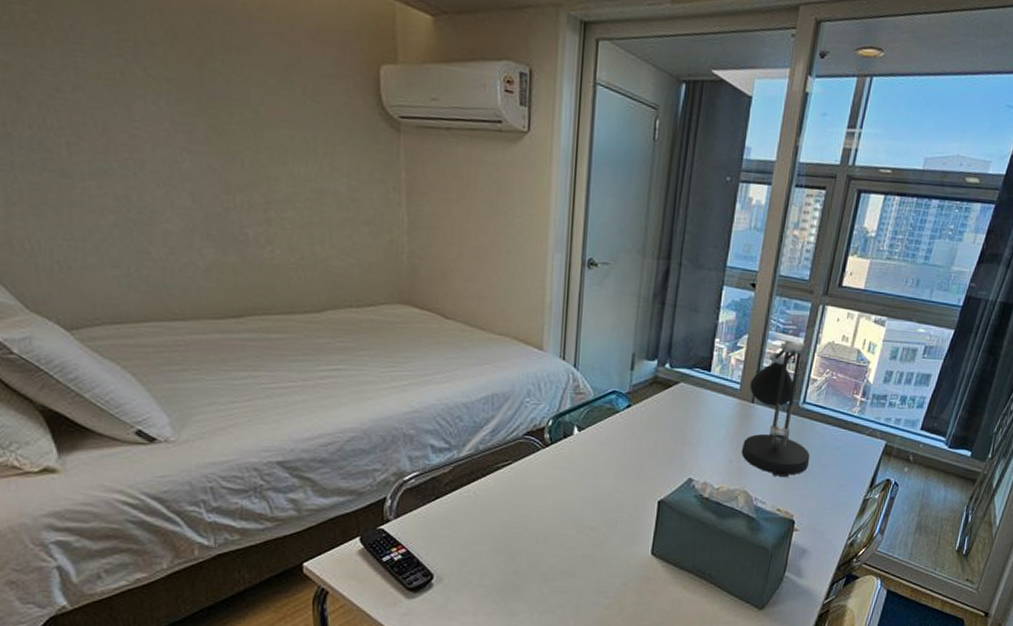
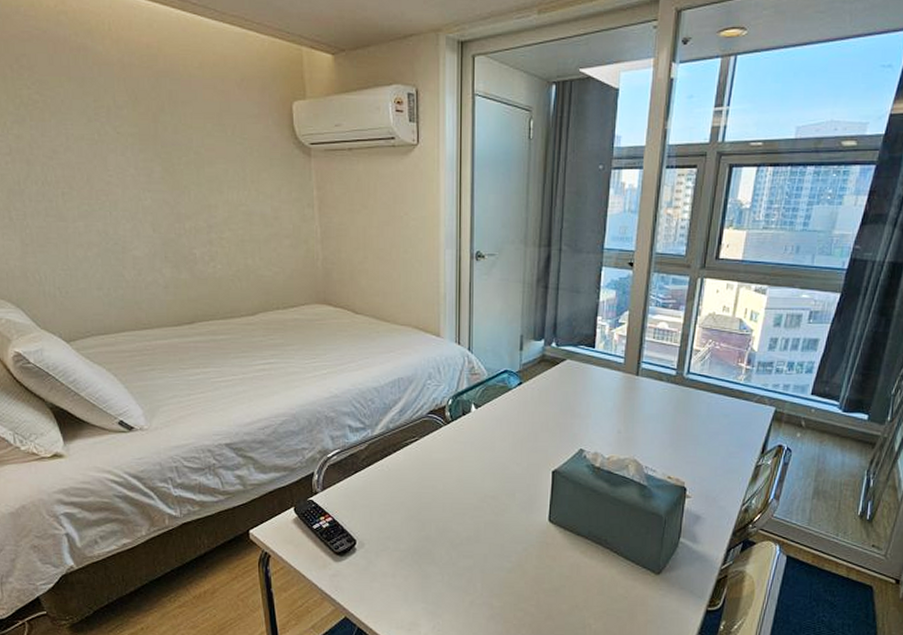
desk lamp: present [741,340,811,477] -> none [629,314,698,445]

